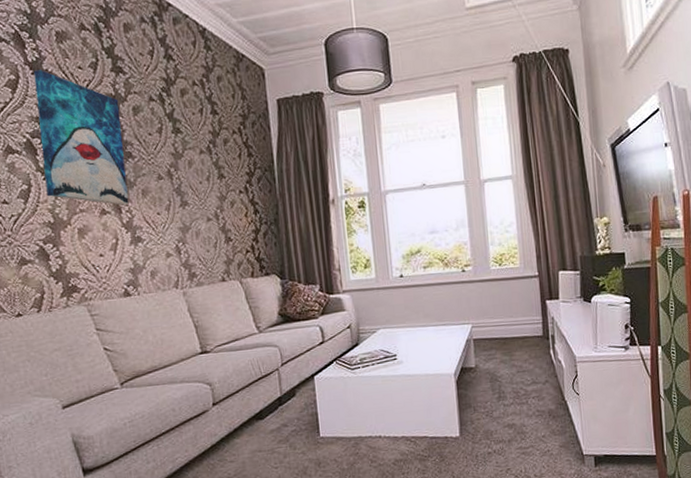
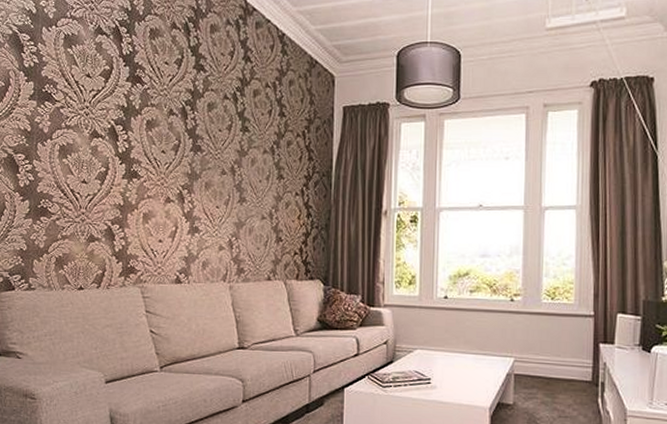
wall art: present [33,70,129,206] -> none [121,63,196,196]

